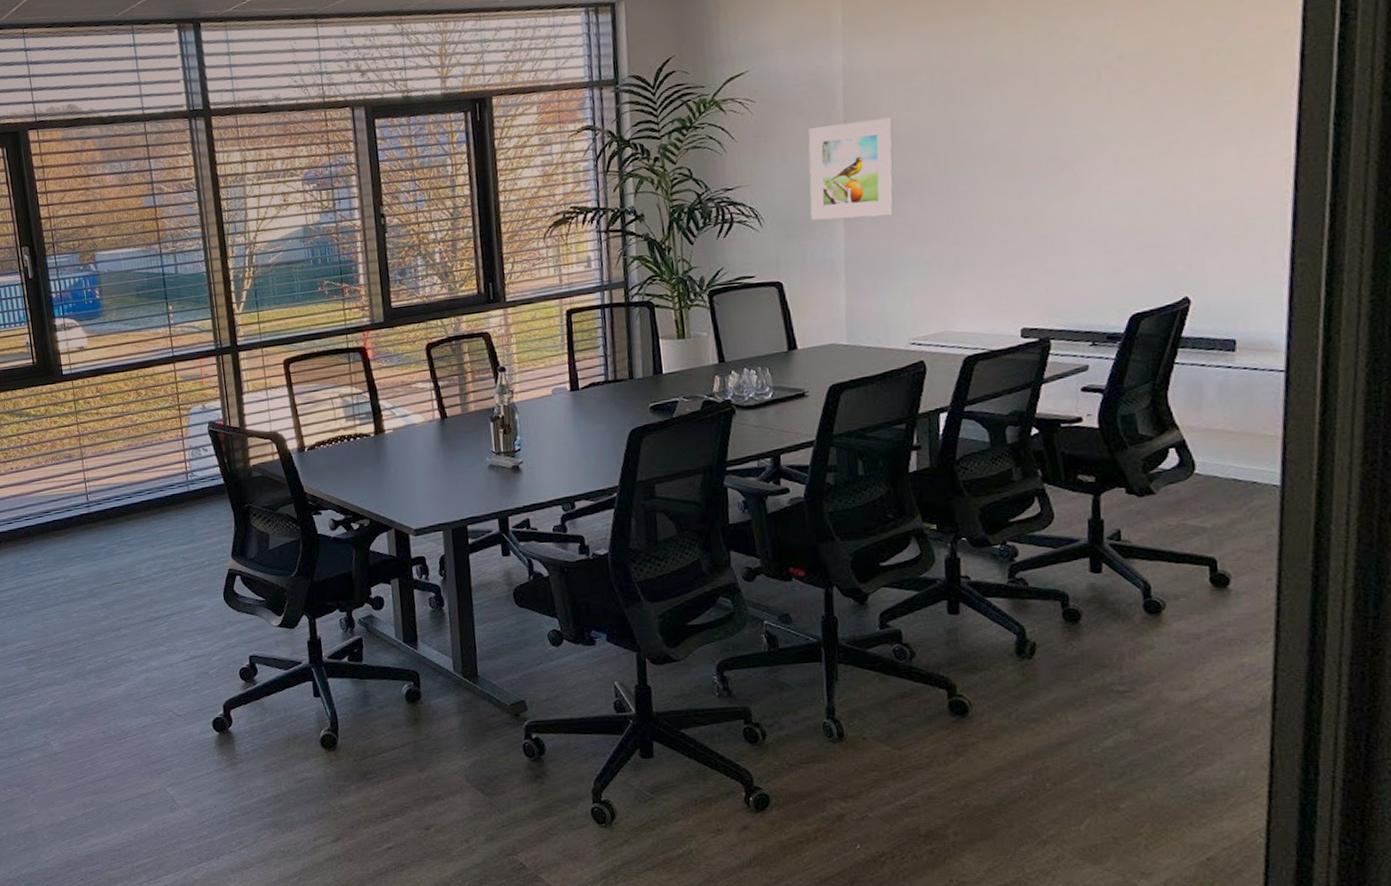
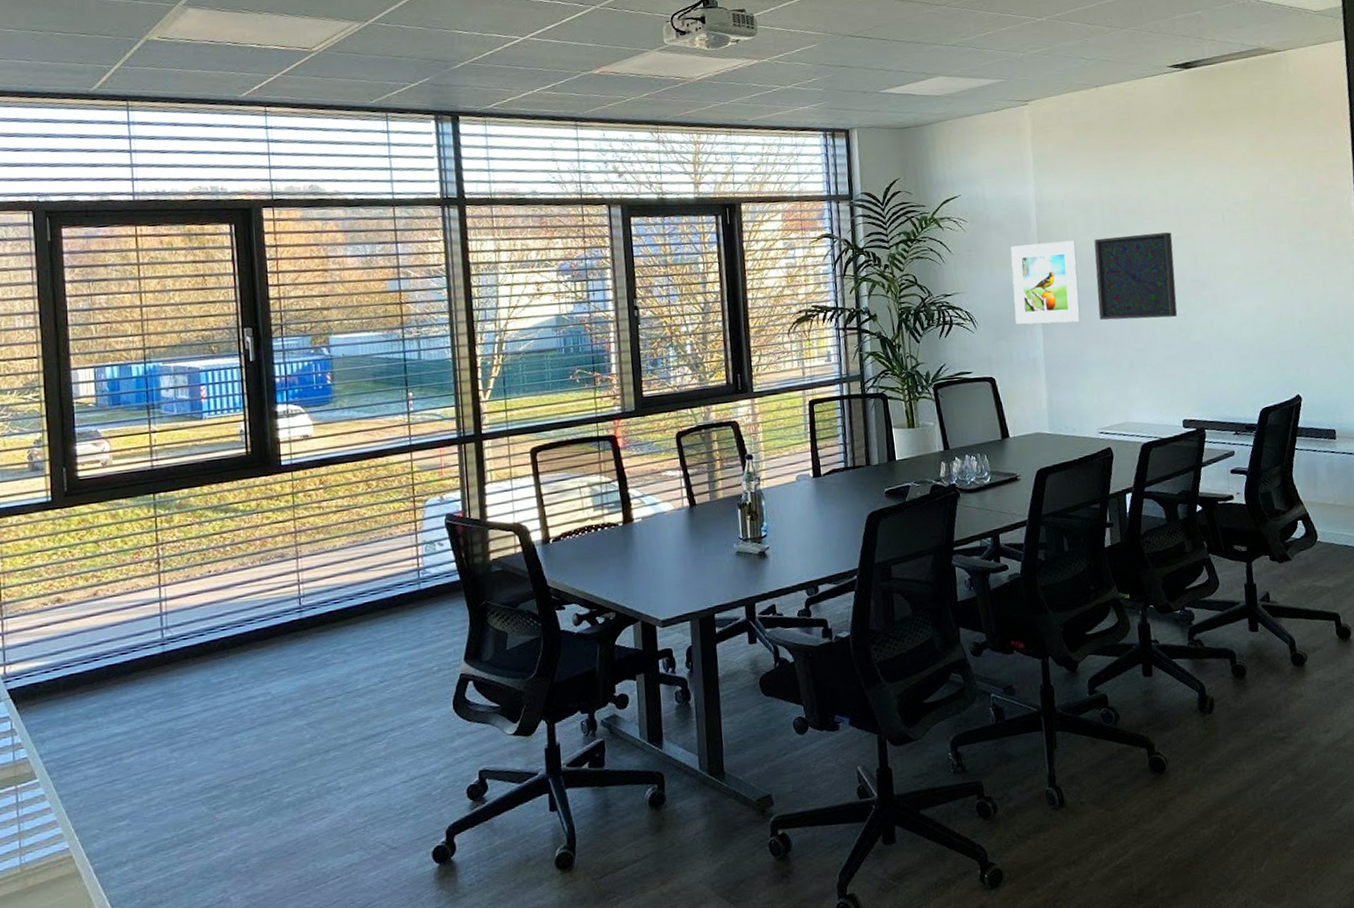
framed artwork: none [917,100,1025,212] -> present [1094,232,1178,320]

